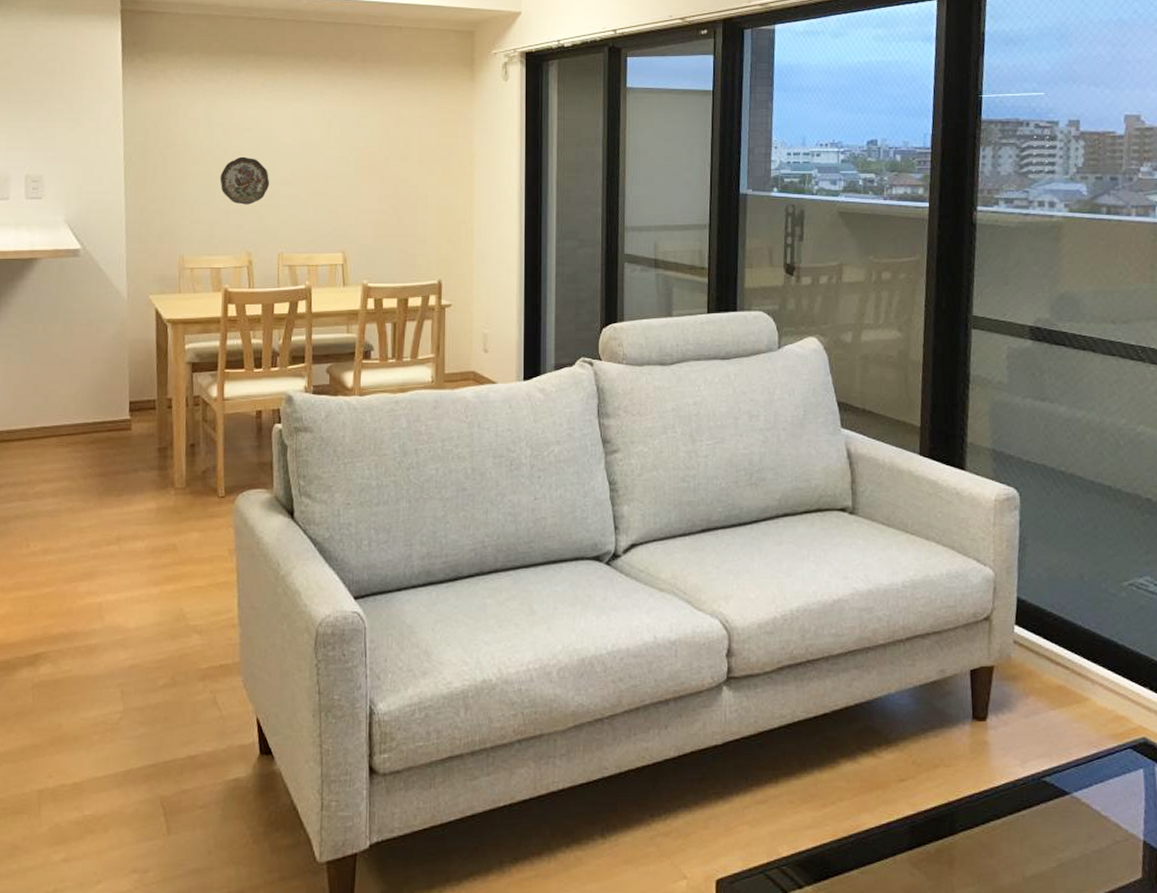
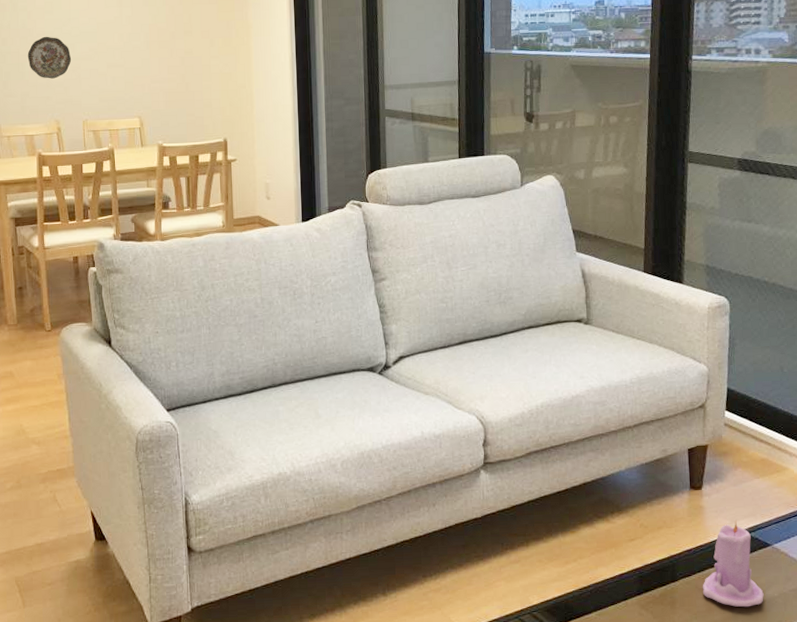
candle: none [986,761,1061,871] -> present [702,521,764,607]

